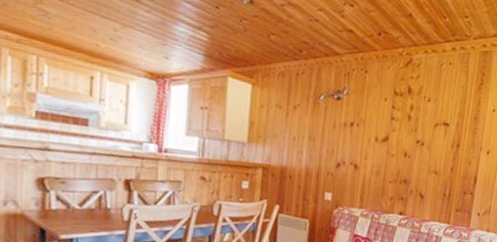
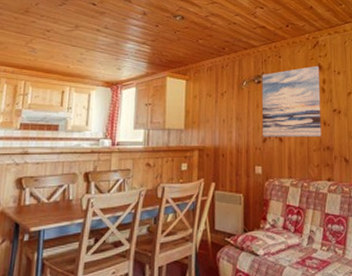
wall art: none [336,88,408,169] -> present [262,65,322,138]

